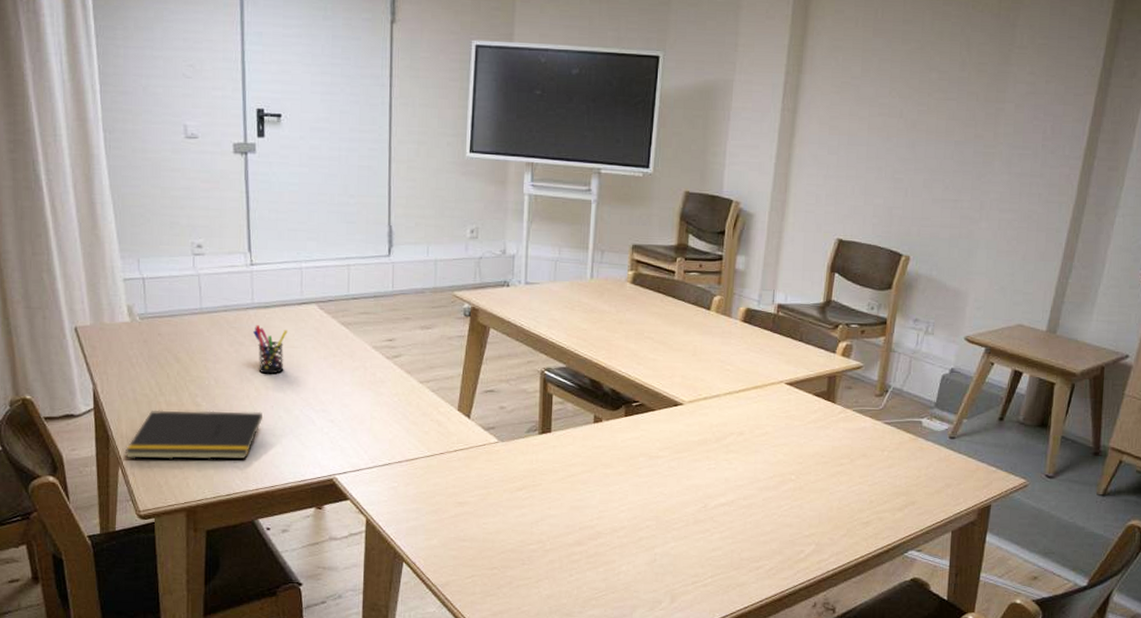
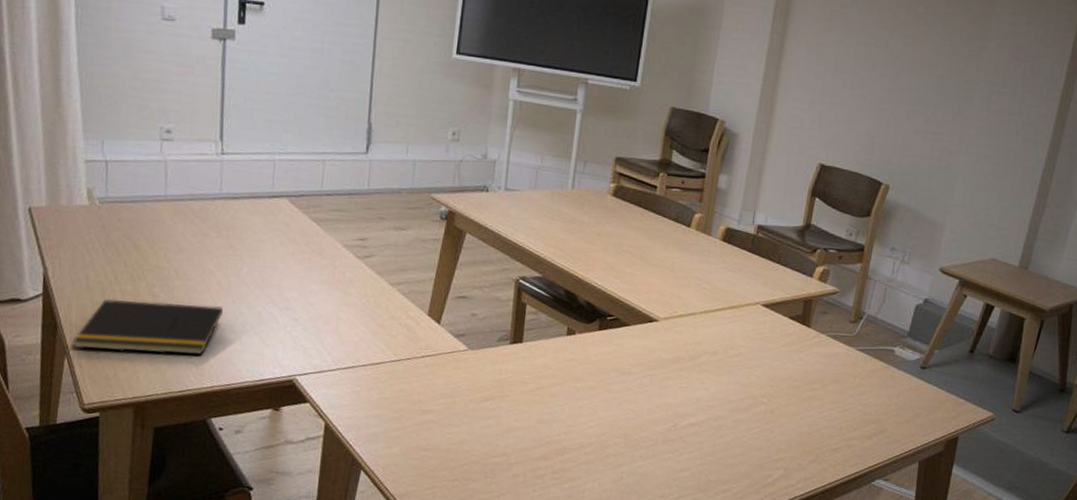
pen holder: present [253,325,287,374] -> none [219,216,256,268]

